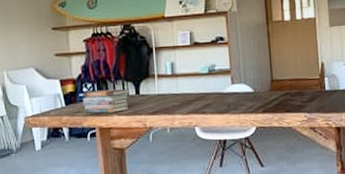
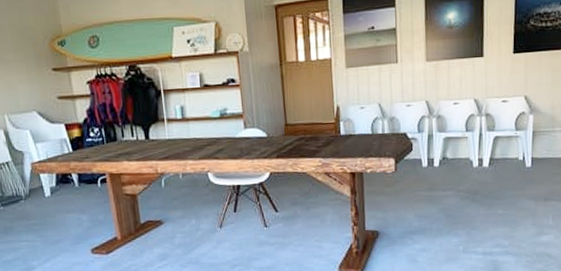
book stack: present [81,89,130,114] -> none [89,133,140,159]

